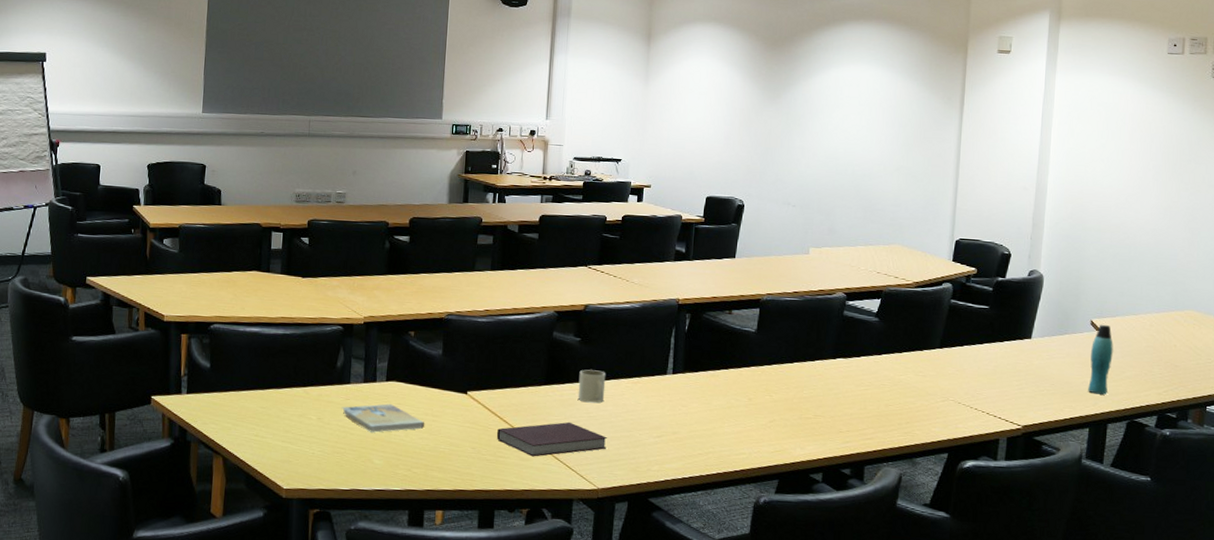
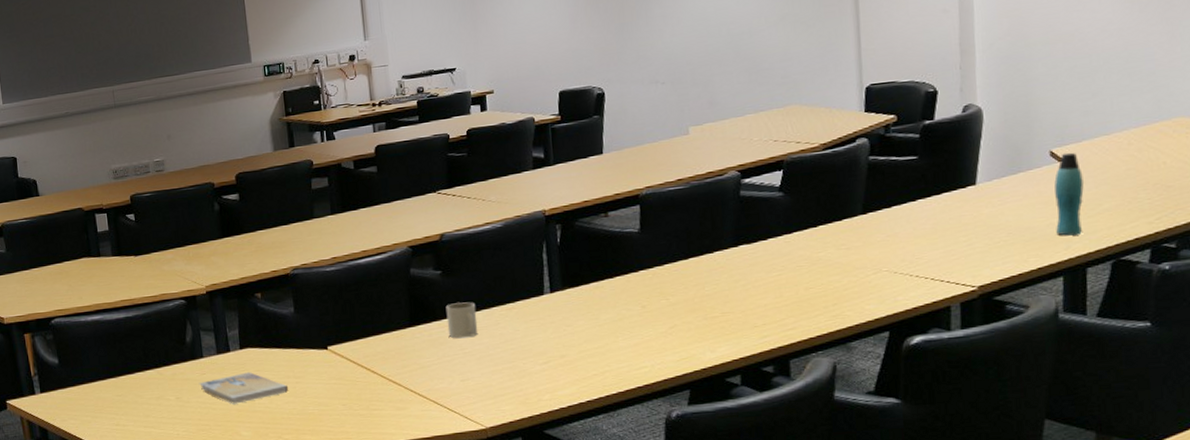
notebook: present [496,421,608,457] -> none [366,362,489,405]

